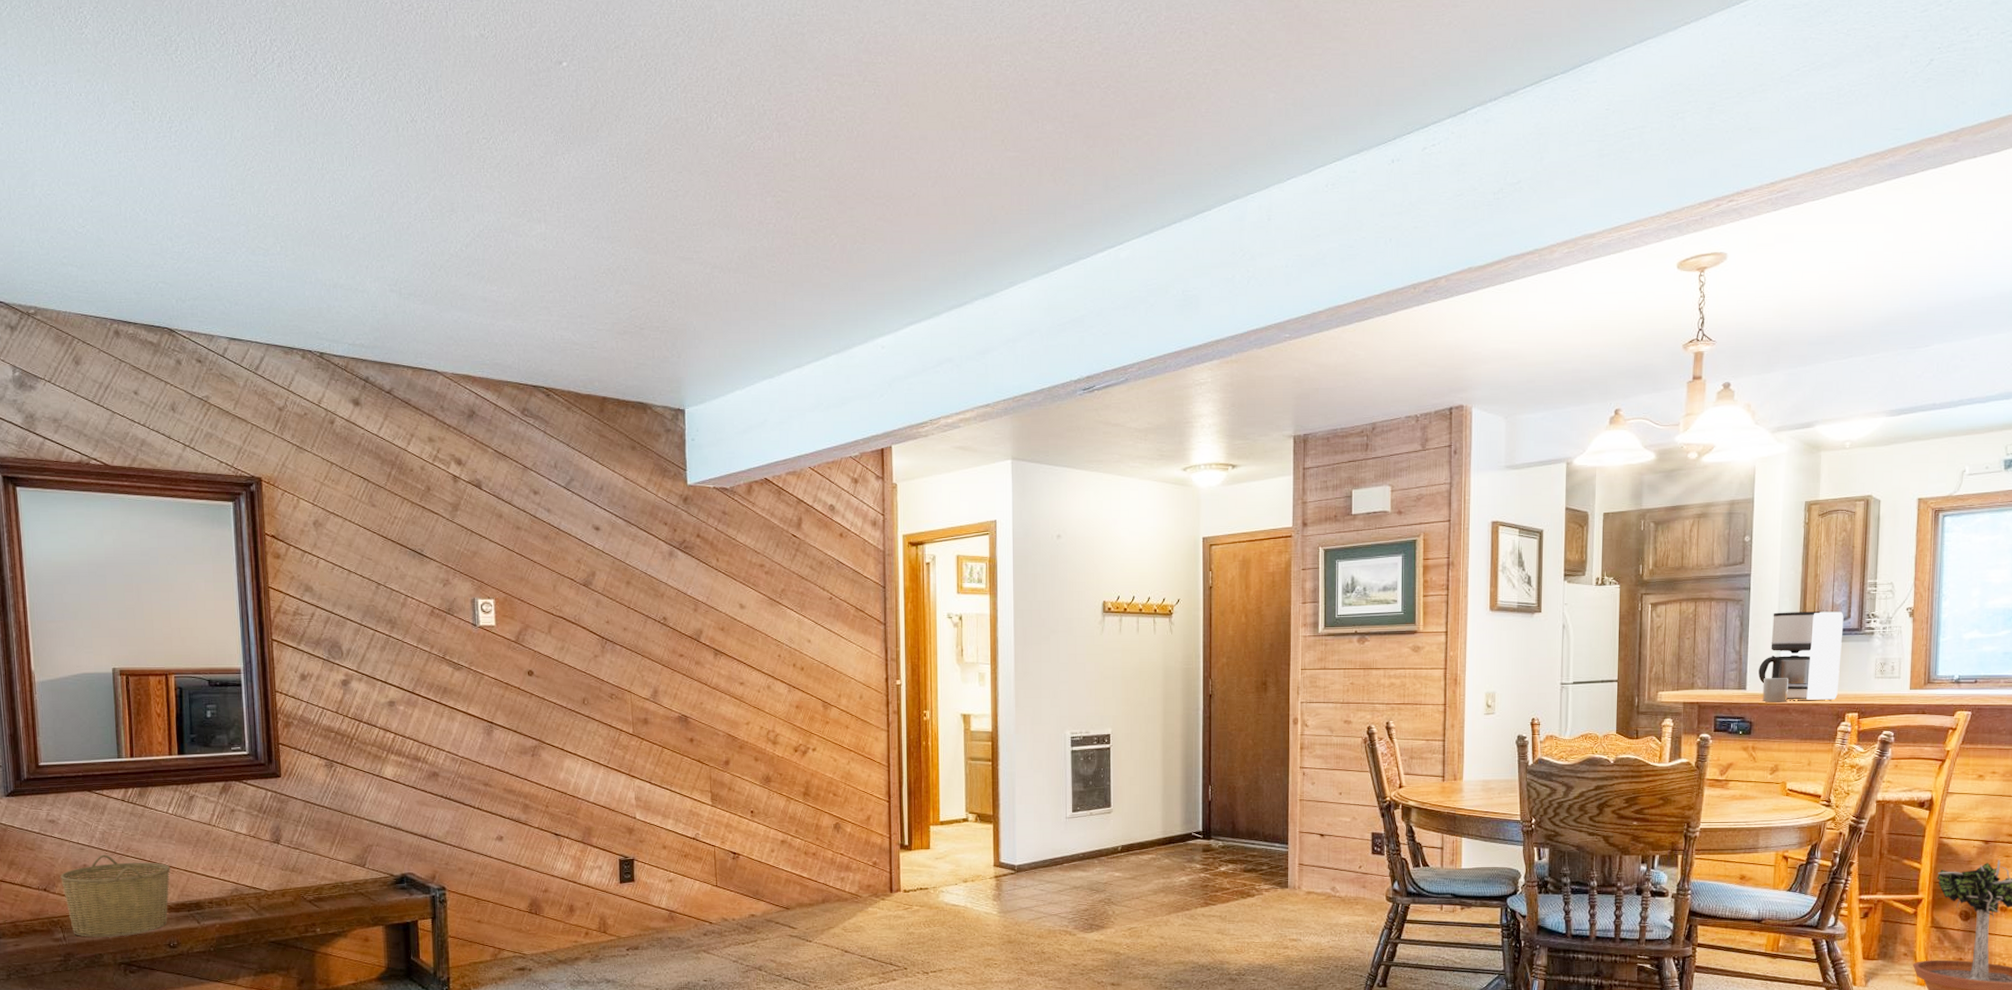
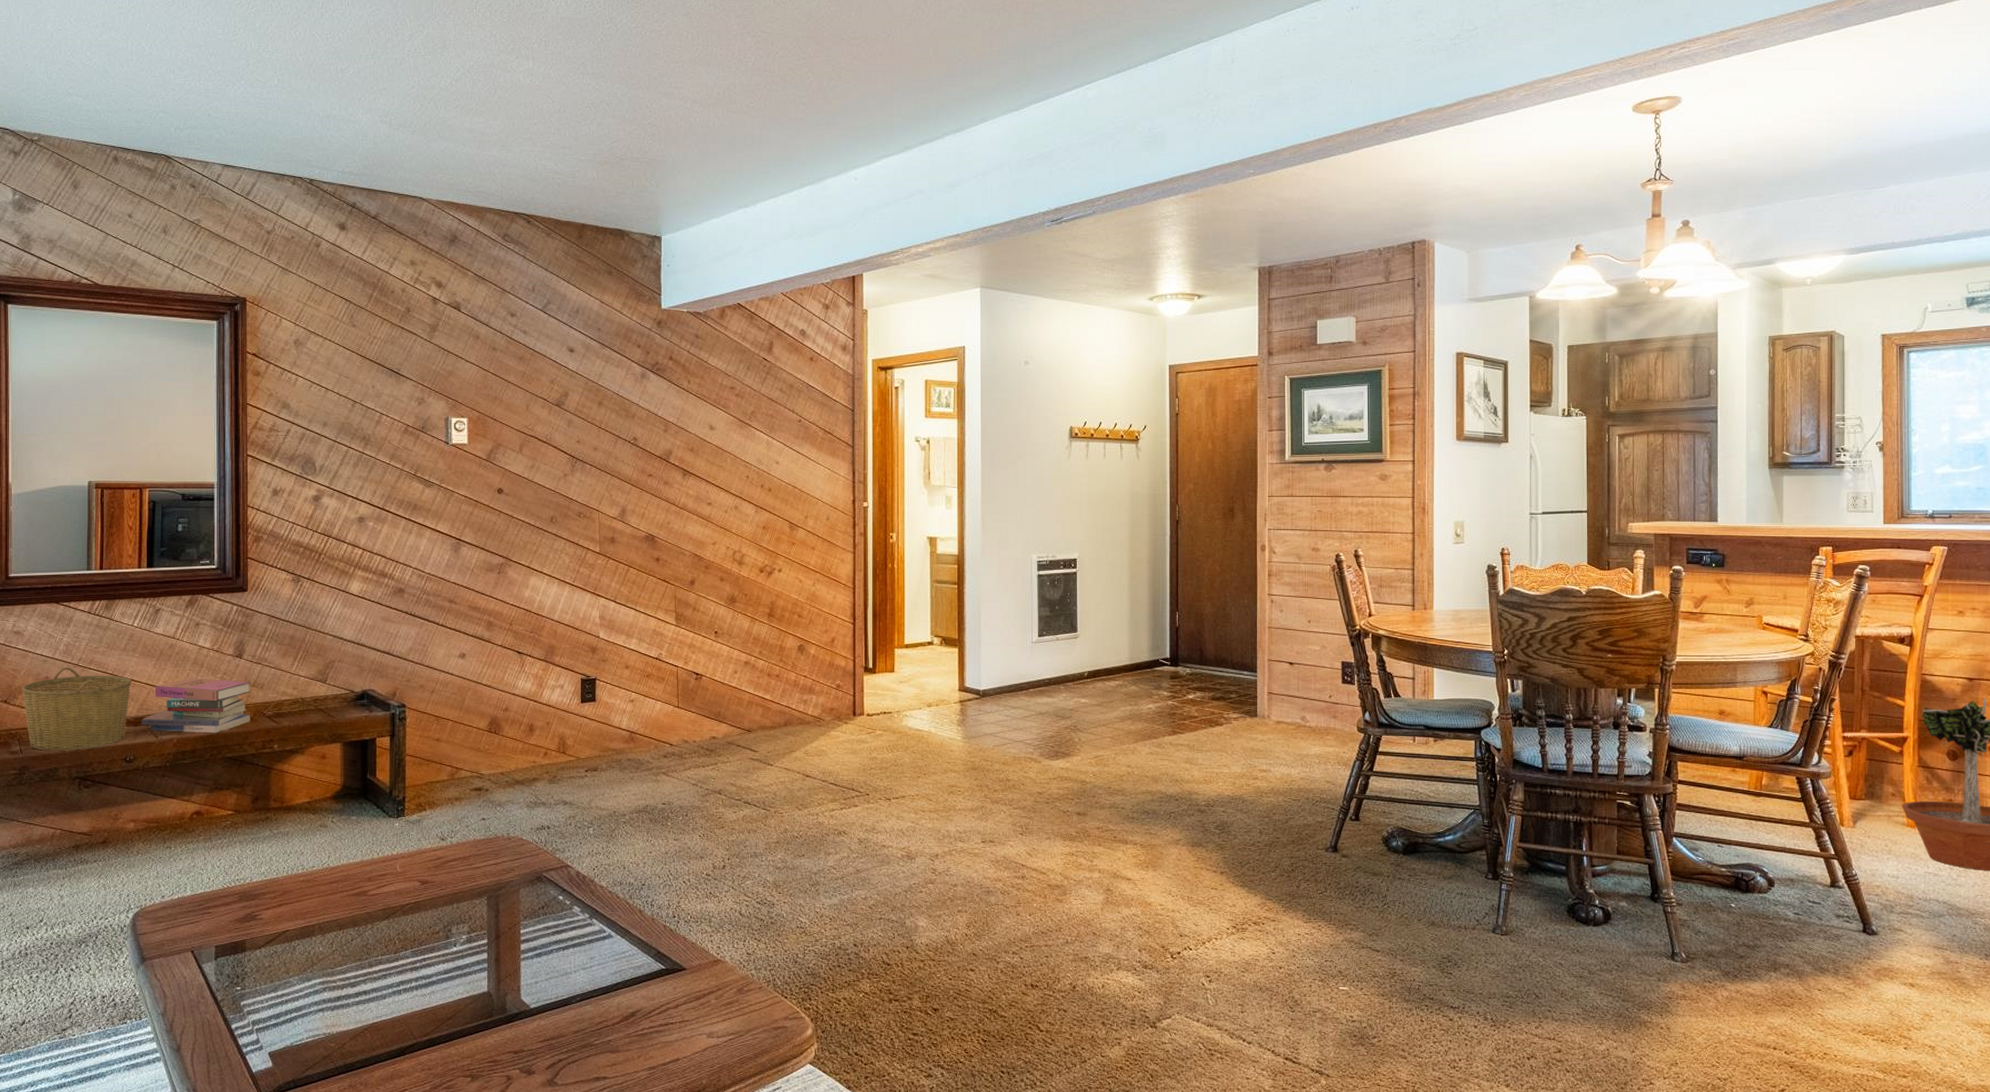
books: none [182,863,291,918] -> present [141,677,250,734]
coffee maker: present [1758,611,1844,701] -> none [1729,445,1813,534]
mug: present [1762,678,1788,703] -> none [1734,511,1760,535]

